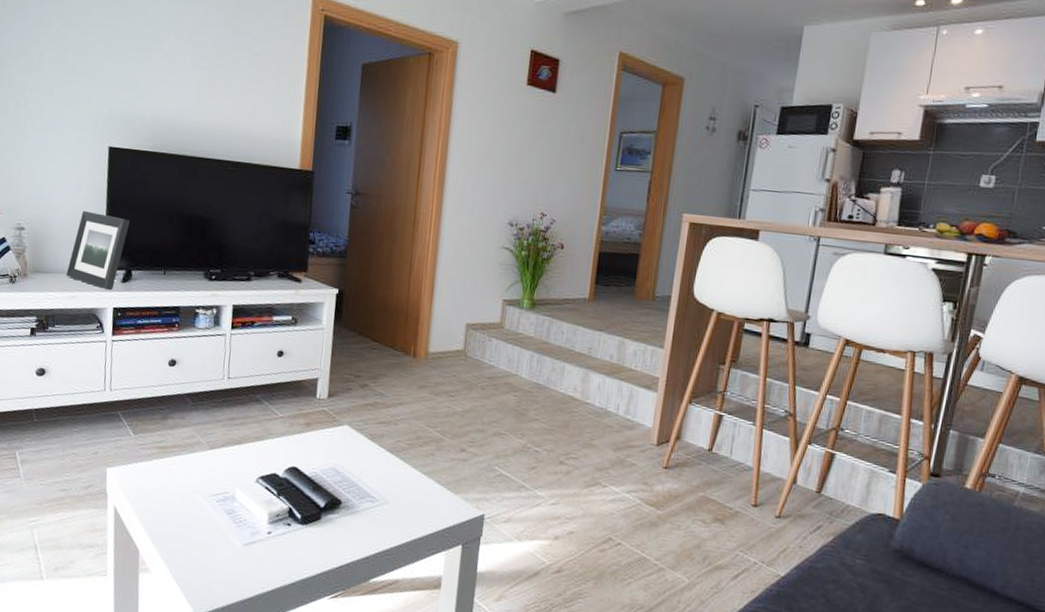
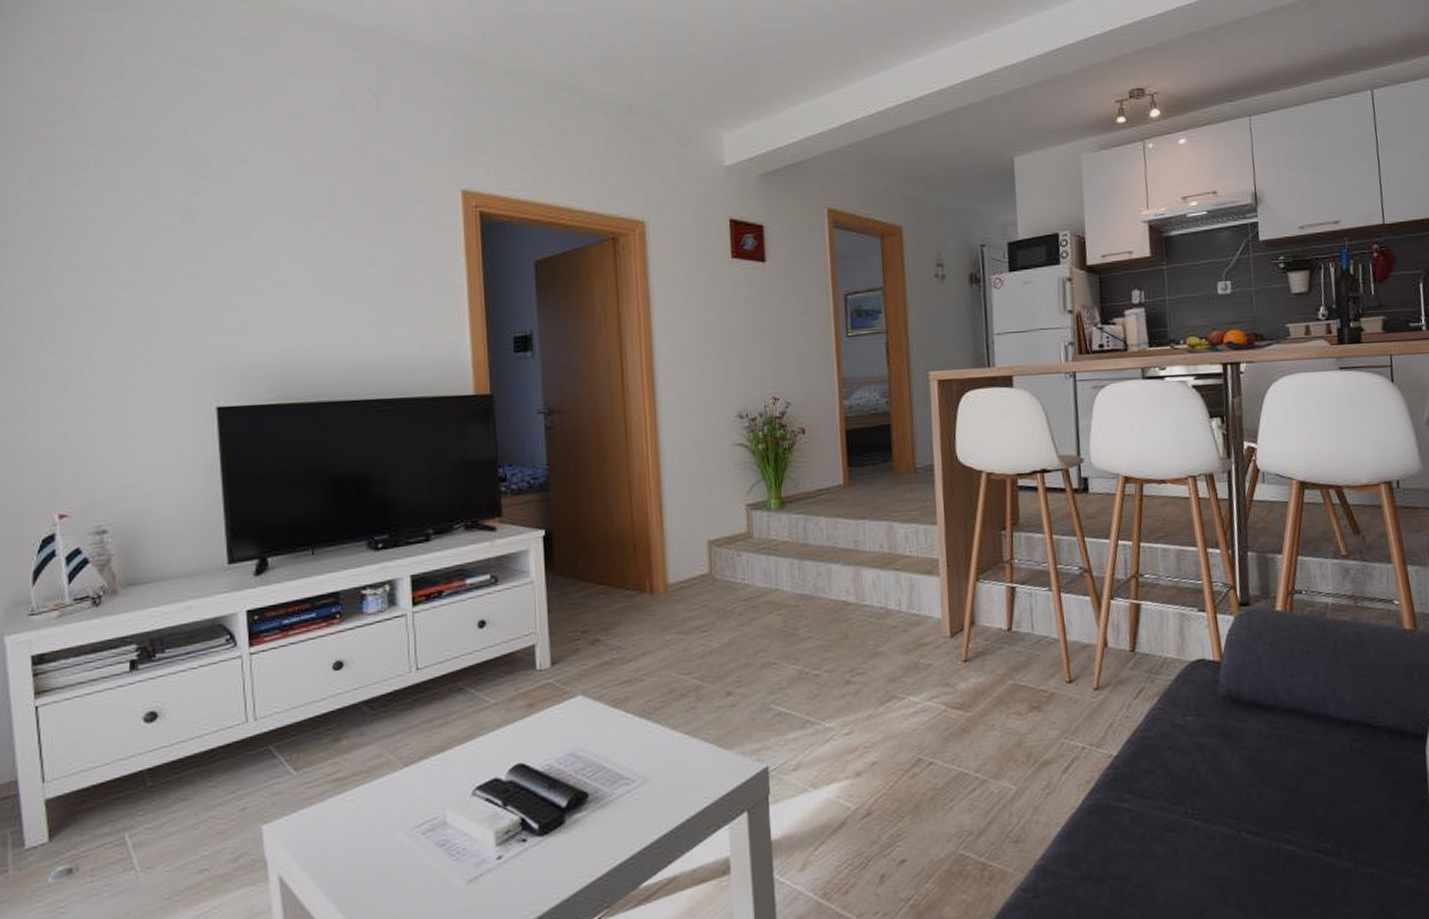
picture frame: present [66,210,130,291] -> none [174,493,257,590]

